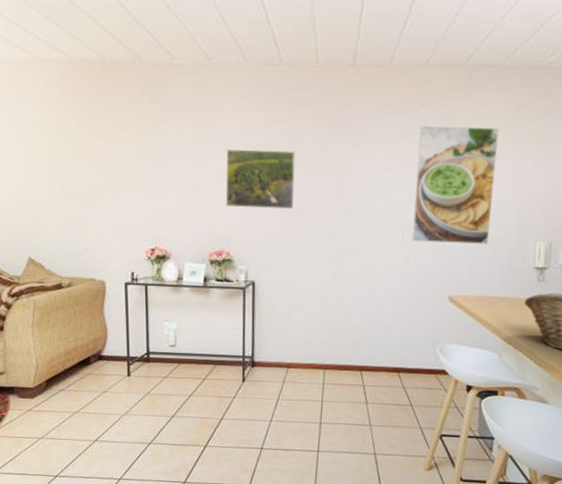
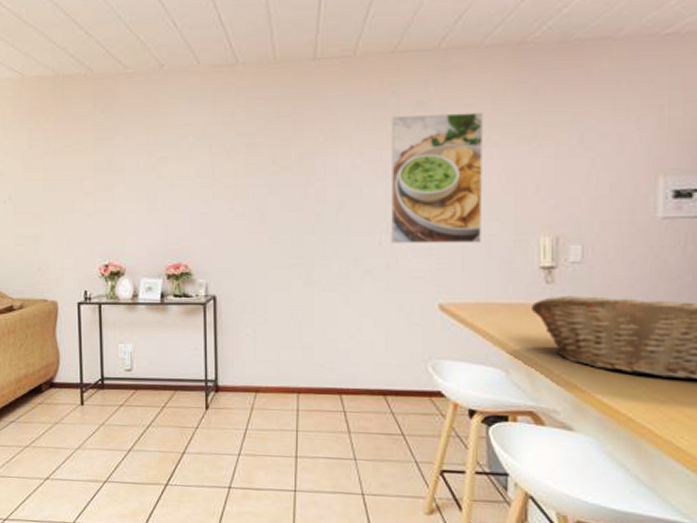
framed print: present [225,148,296,209] -> none [181,153,255,217]

